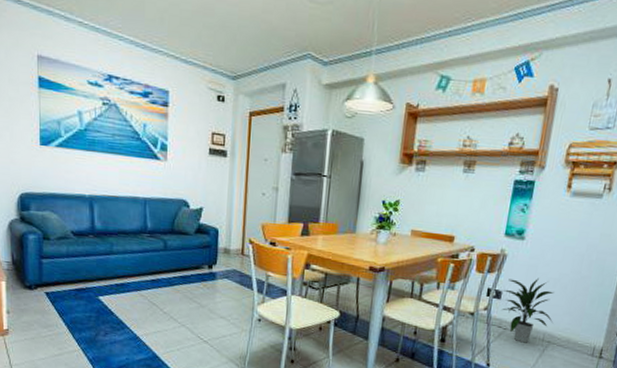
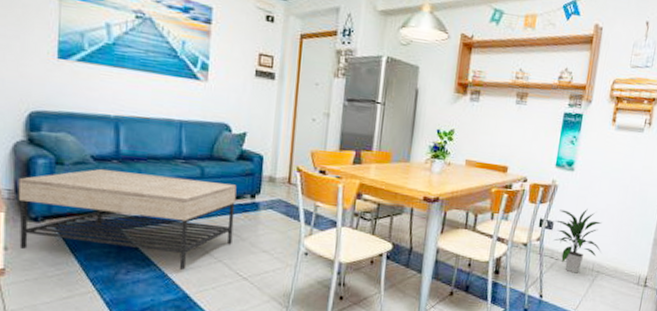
coffee table: none [15,242,196,333] -> present [18,168,237,270]

